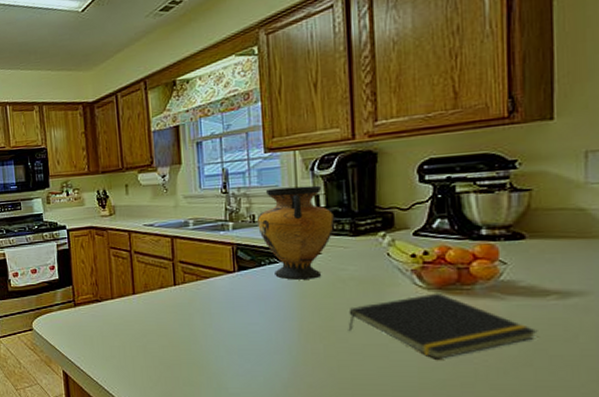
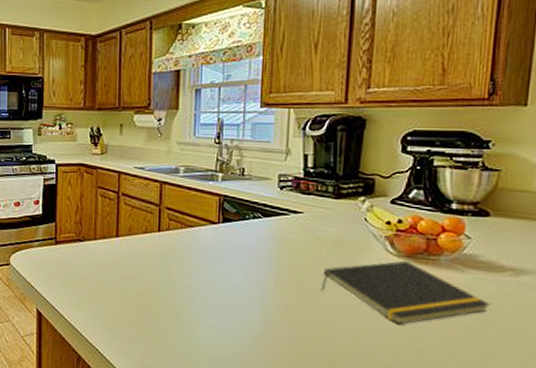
vase: present [257,185,335,280] -> none [246,144,321,237]

